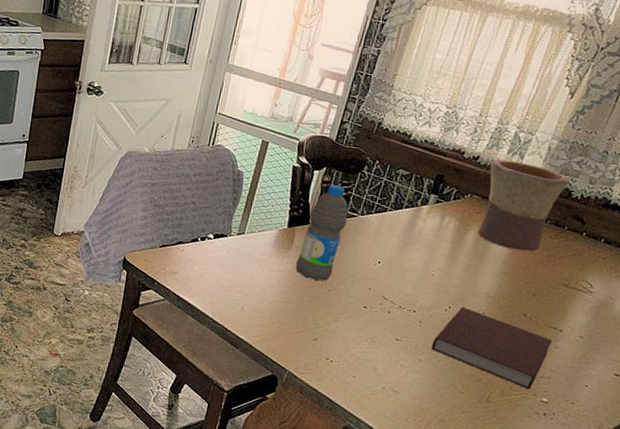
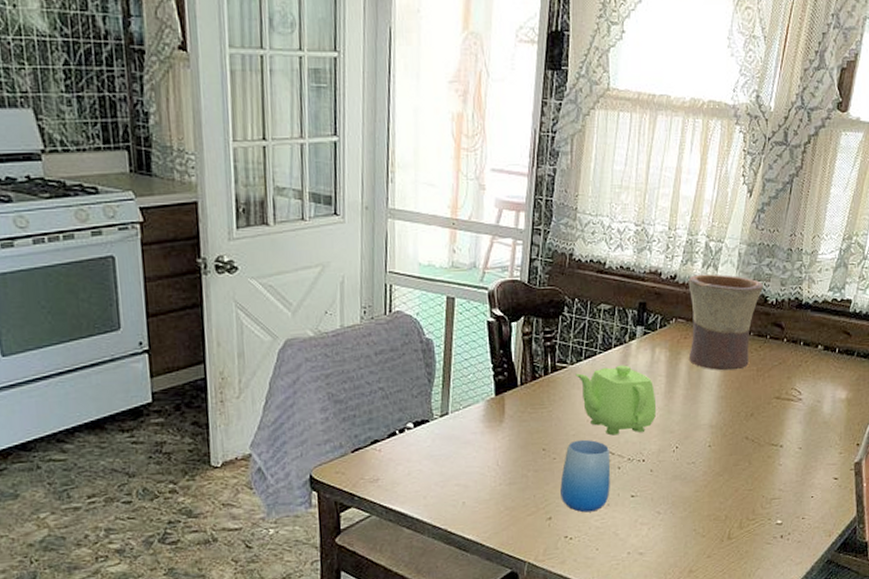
water bottle: present [296,185,348,281] -> none [513,335,558,452]
cup: none [329,280,384,344] -> present [560,439,610,513]
teapot: none [363,223,438,287] -> present [575,365,656,436]
notebook: present [431,306,553,390] -> none [667,443,776,516]

